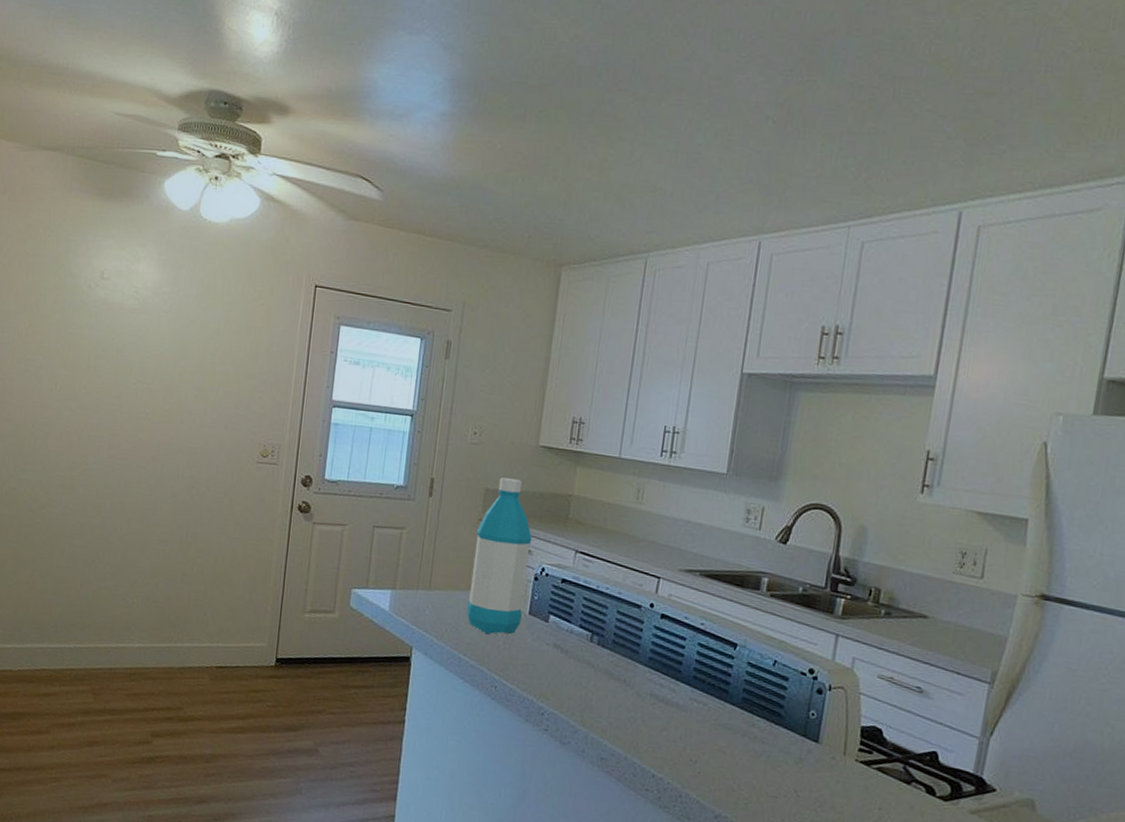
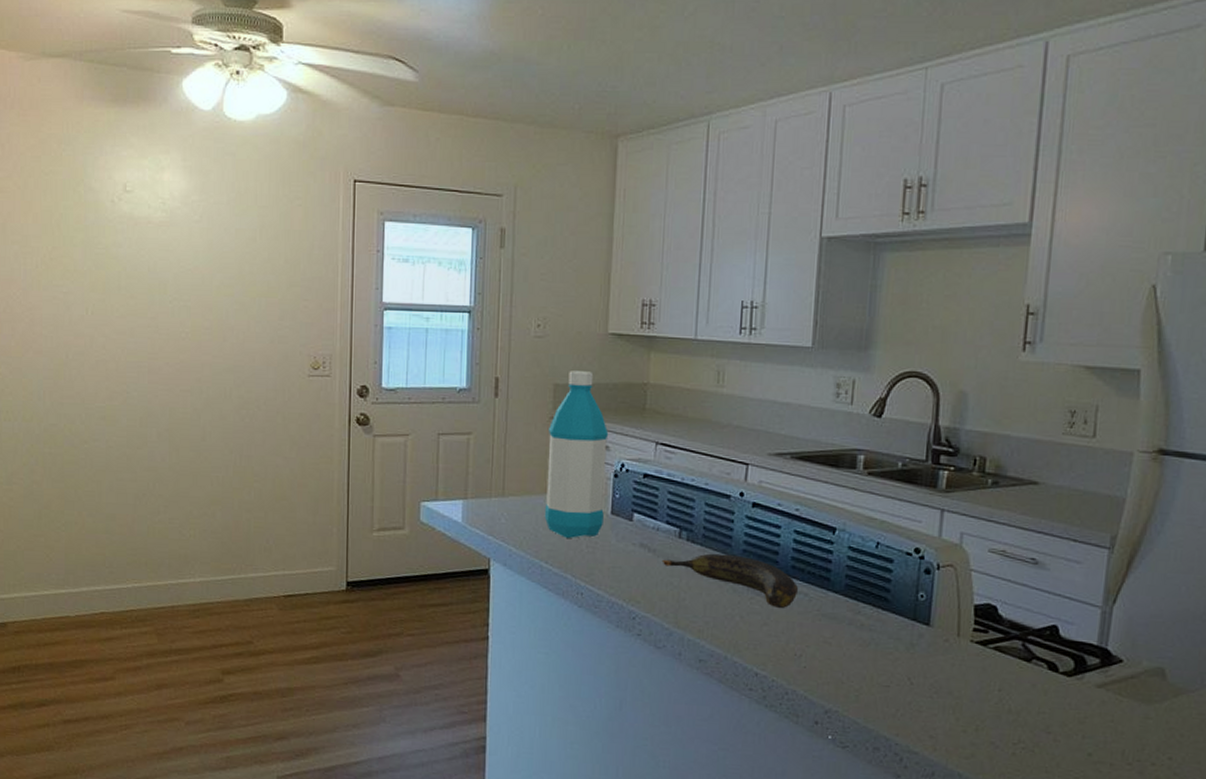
banana: none [572,658,699,716] -> present [661,553,799,608]

